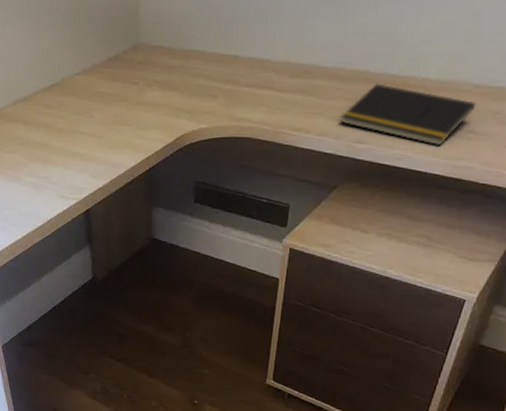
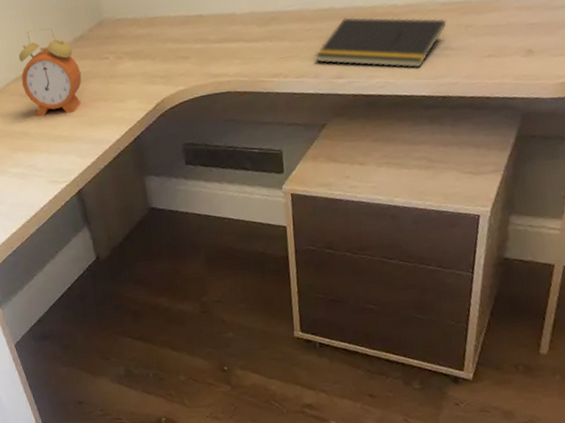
alarm clock: none [49,42,109,132] -> present [18,28,82,116]

